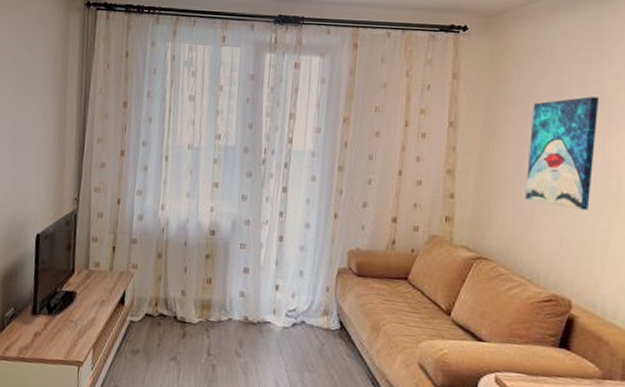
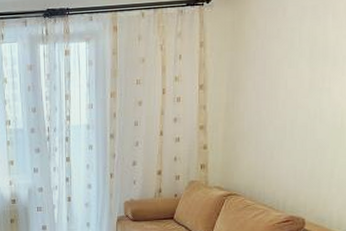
wall art: present [525,96,600,210] -> none [265,47,326,145]

